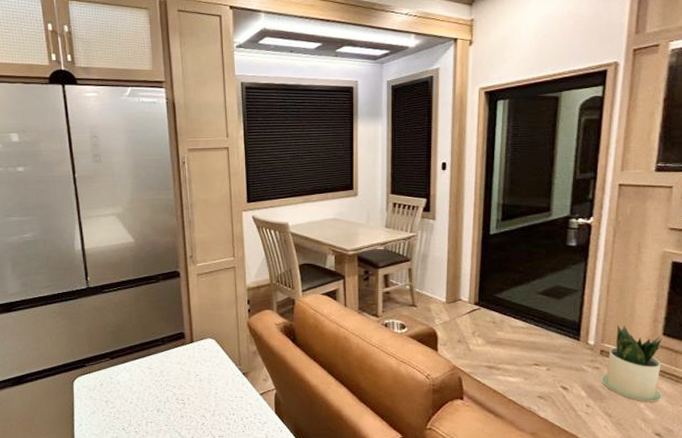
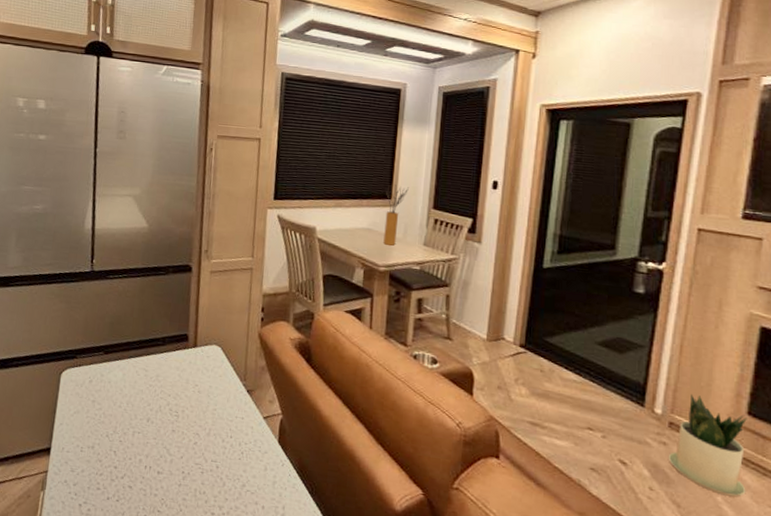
vase: none [347,176,368,231] -> present [383,184,409,246]

